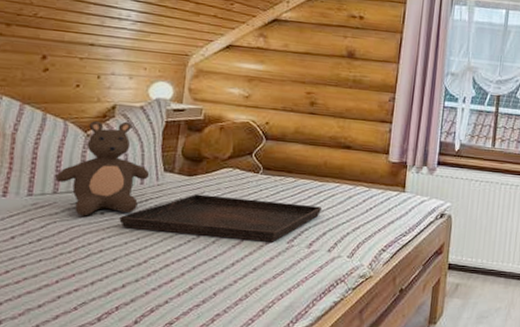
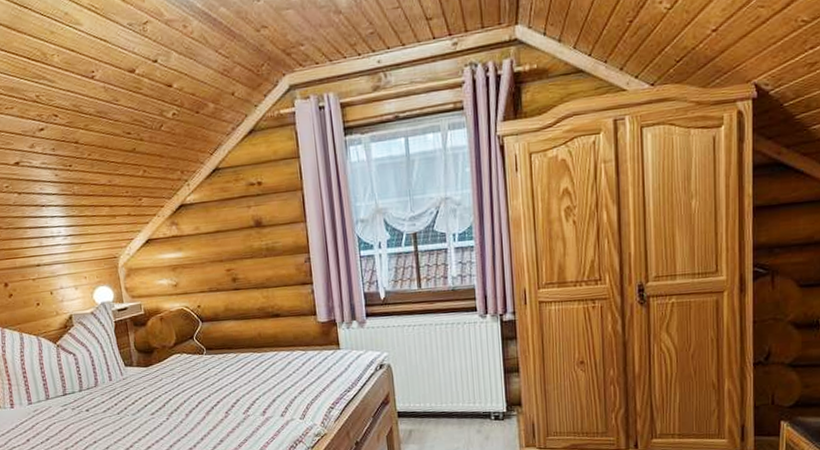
teddy bear: present [55,120,150,216] -> none [44,328,115,415]
serving tray: present [119,194,321,242] -> none [101,376,266,420]

